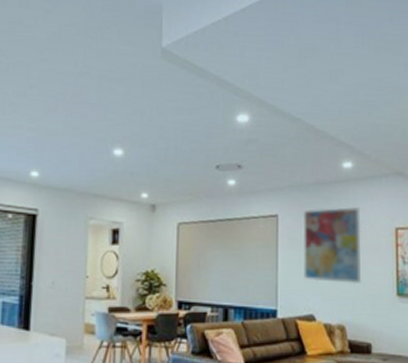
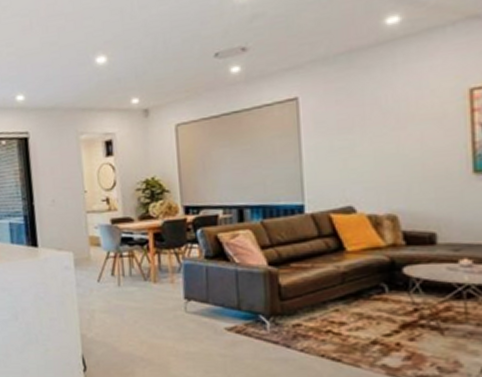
wall art: present [303,206,362,284] -> none [331,71,419,169]

